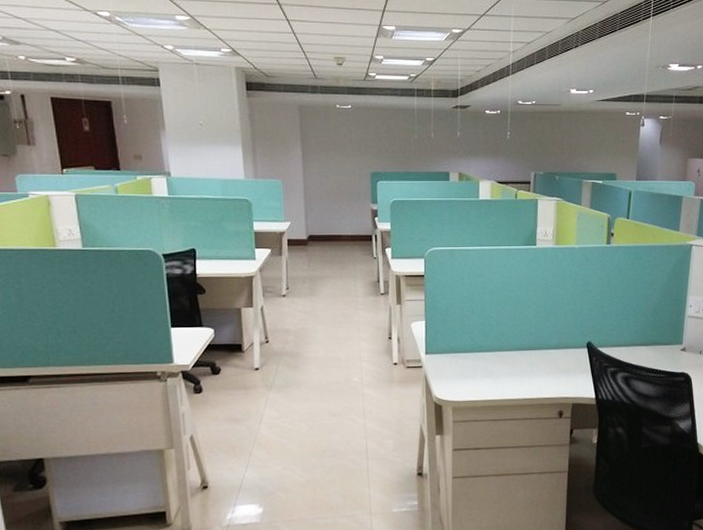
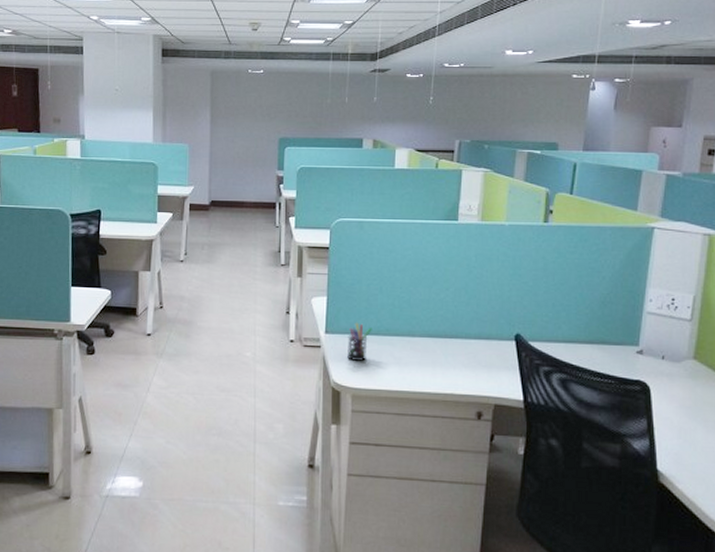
pen holder: none [446,342,467,377] -> present [347,322,372,361]

